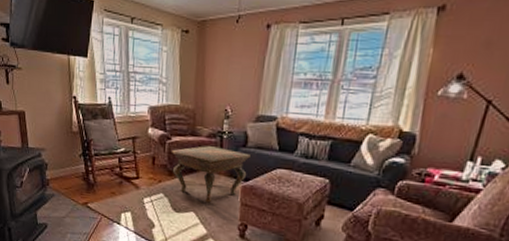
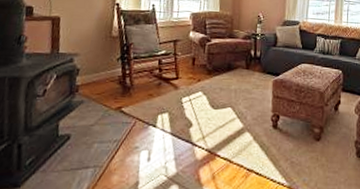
side table: present [172,145,251,203] -> none [211,45,280,98]

